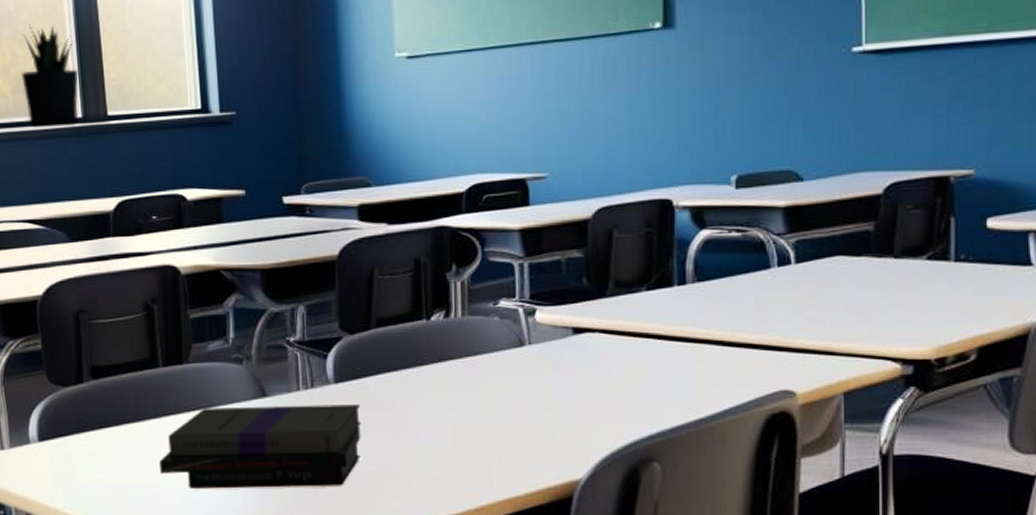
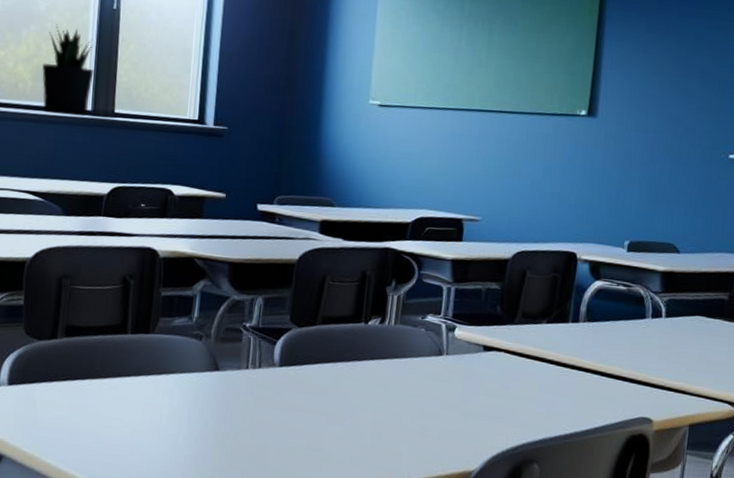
books: present [158,405,362,489] -> none [114,373,299,454]

